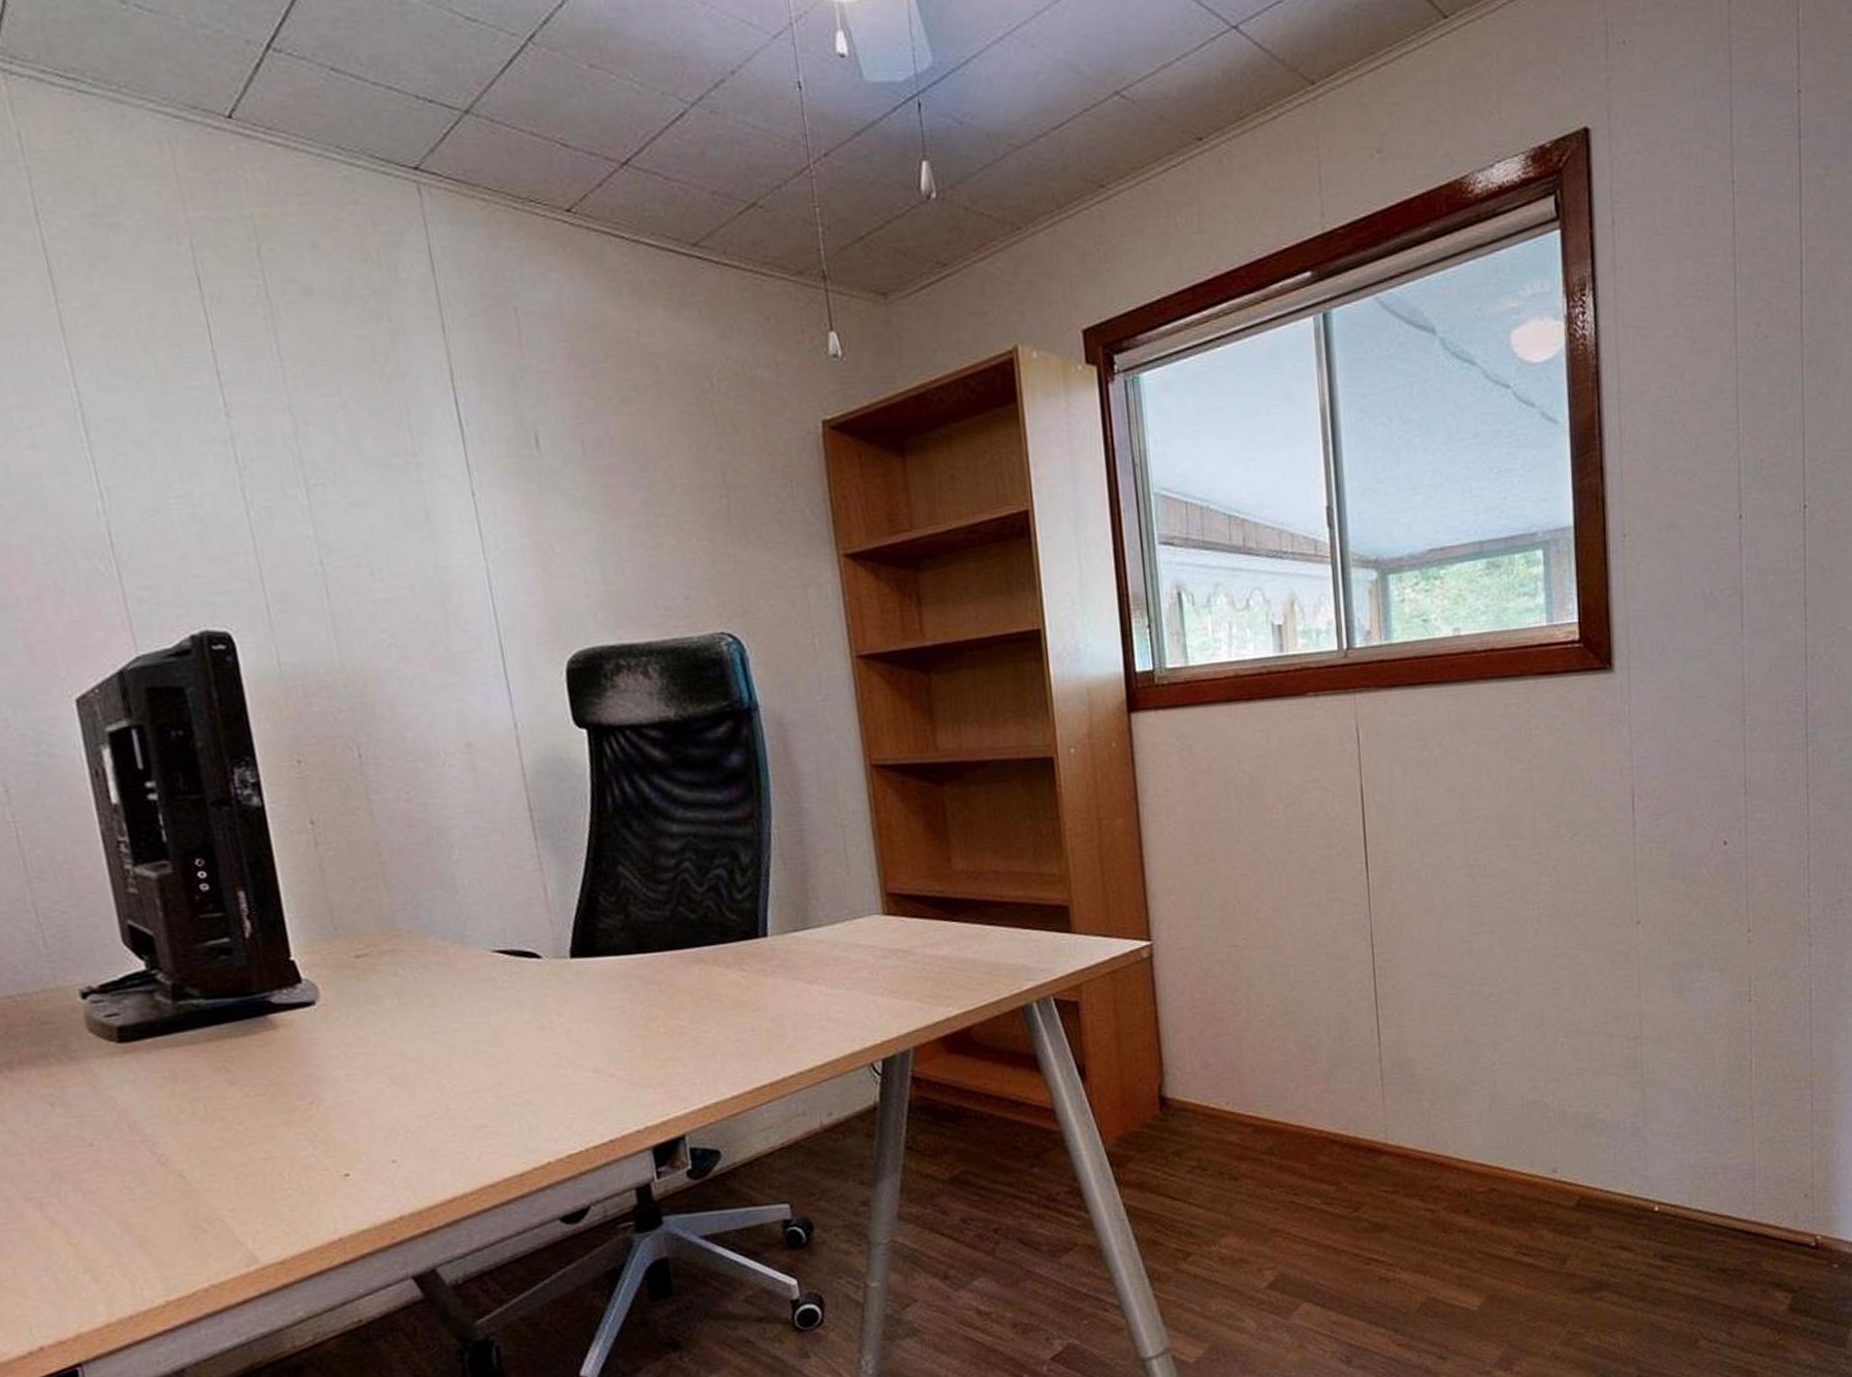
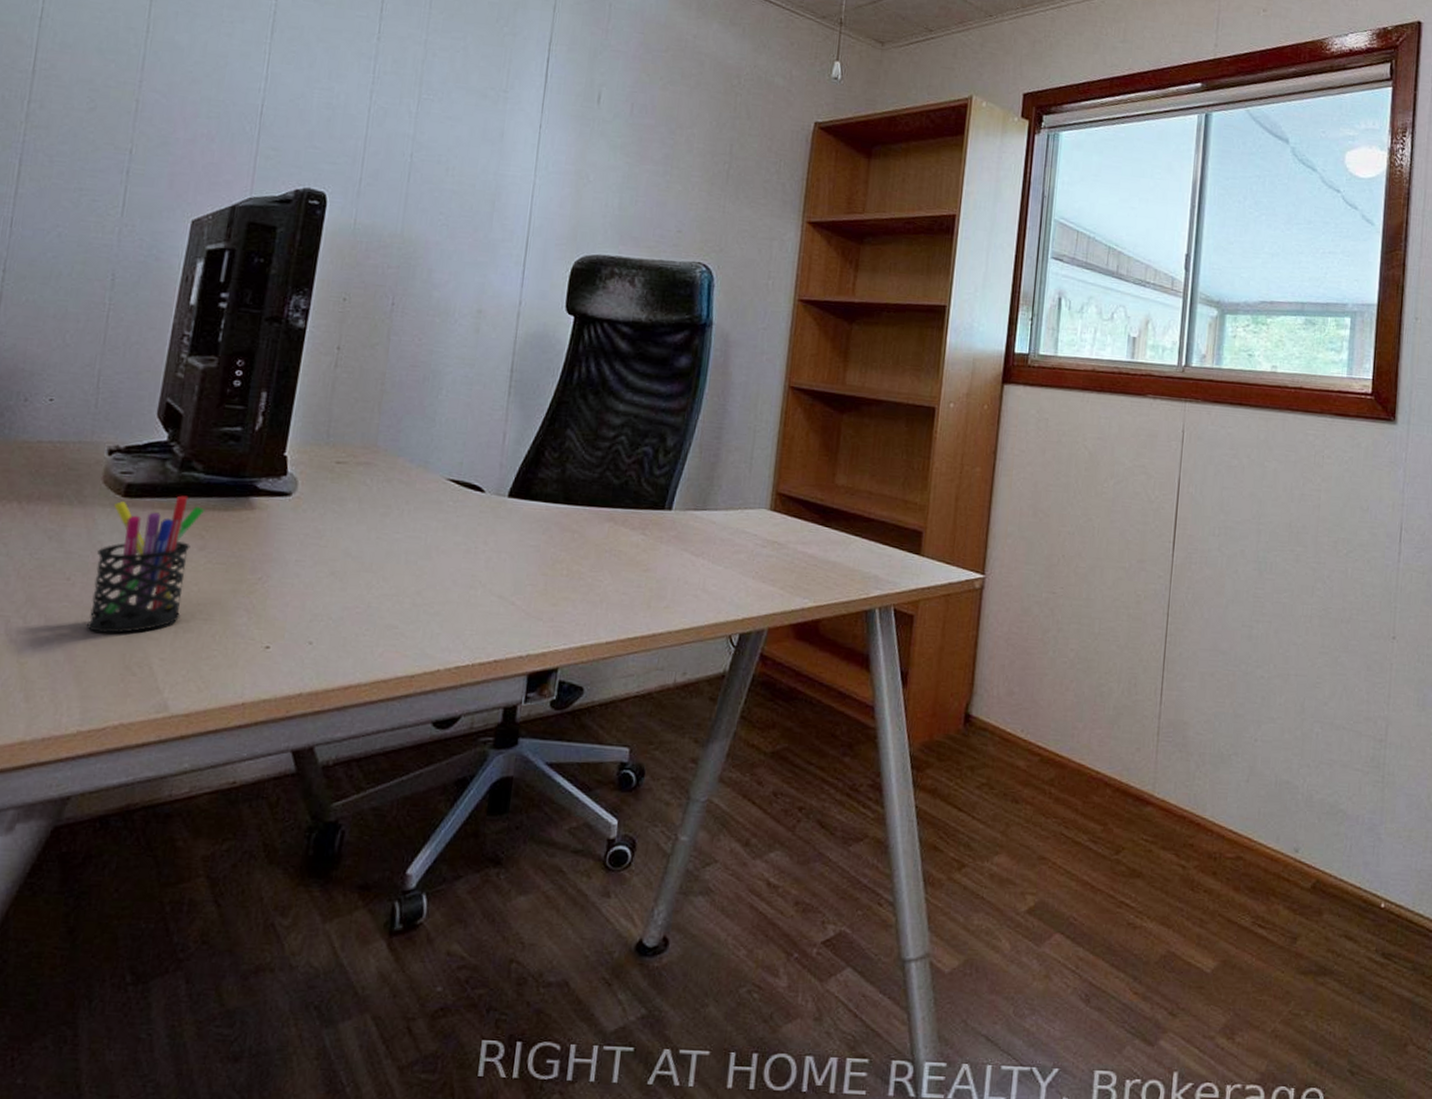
pen holder: none [112,1028,236,1196] -> present [87,495,205,634]

